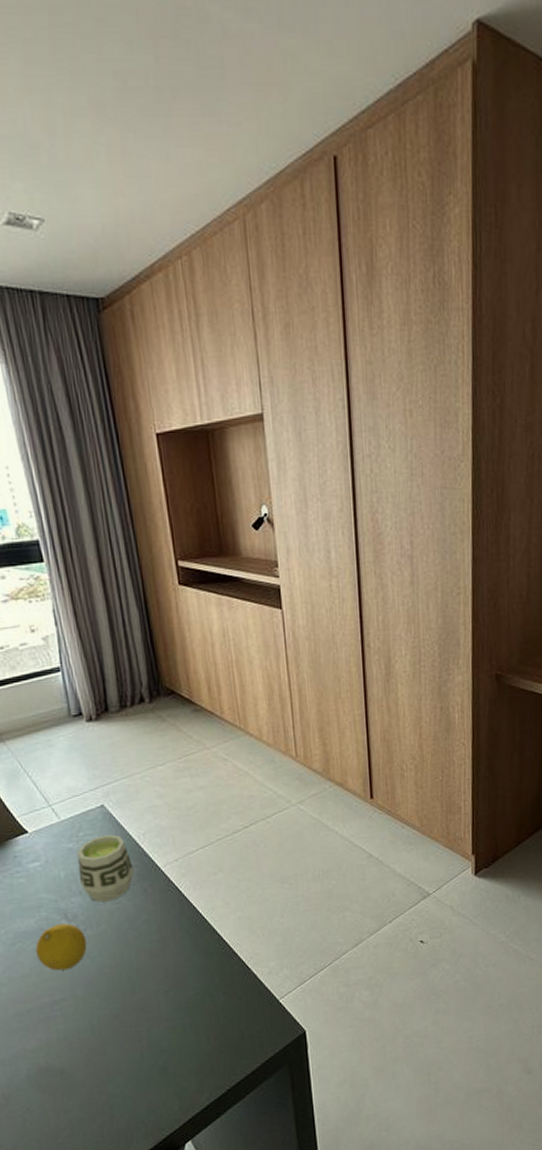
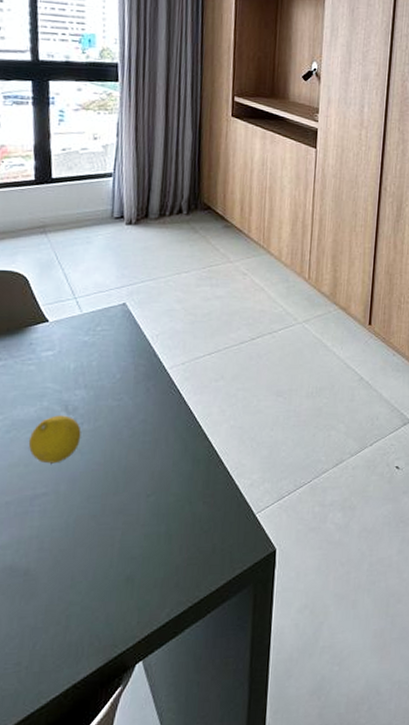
cup: present [77,835,134,902] -> none [87,332,142,398]

